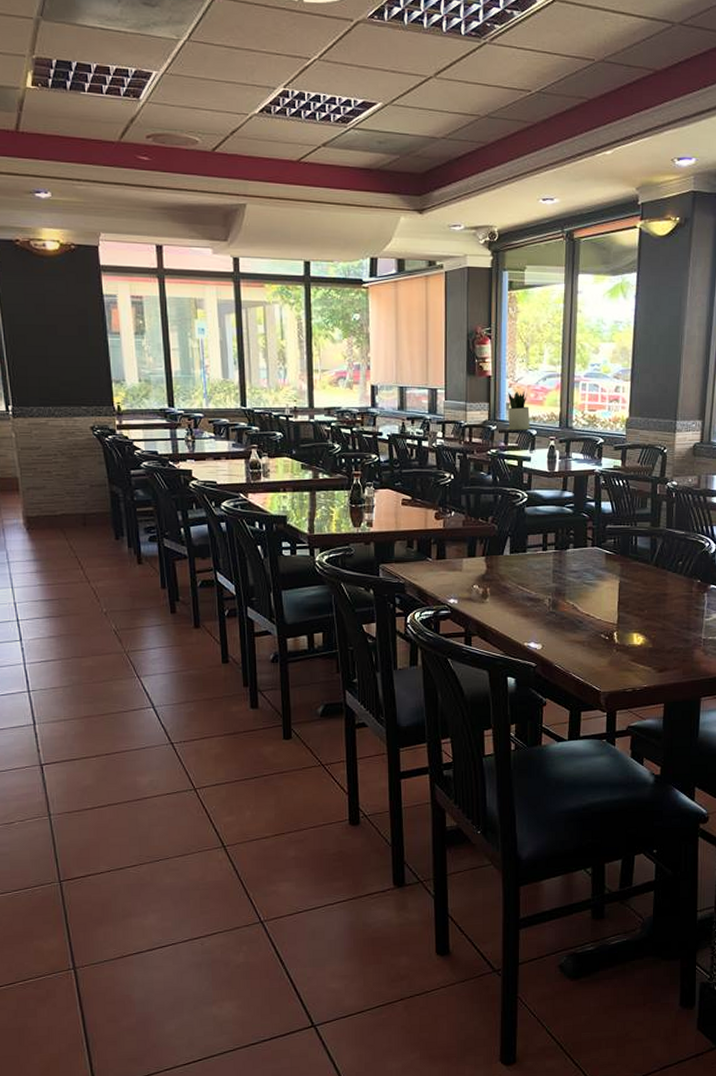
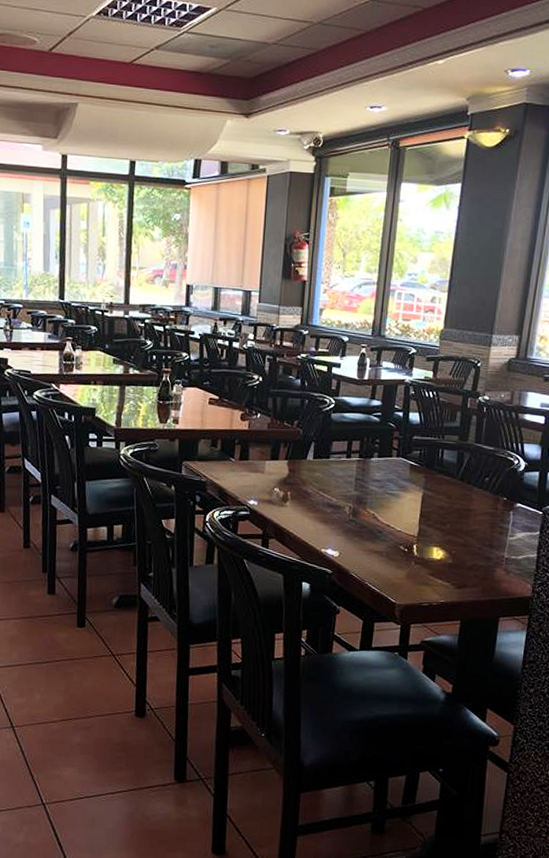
planter: present [506,390,532,432] -> none [318,297,344,338]

